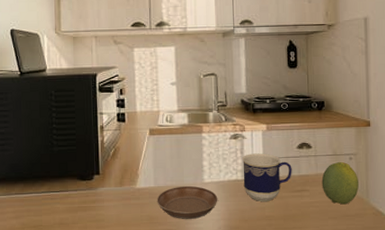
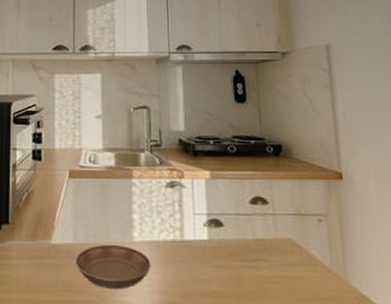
cup: present [241,153,292,202] -> none [180,207,245,273]
fruit: present [321,161,359,205] -> none [283,223,333,283]

